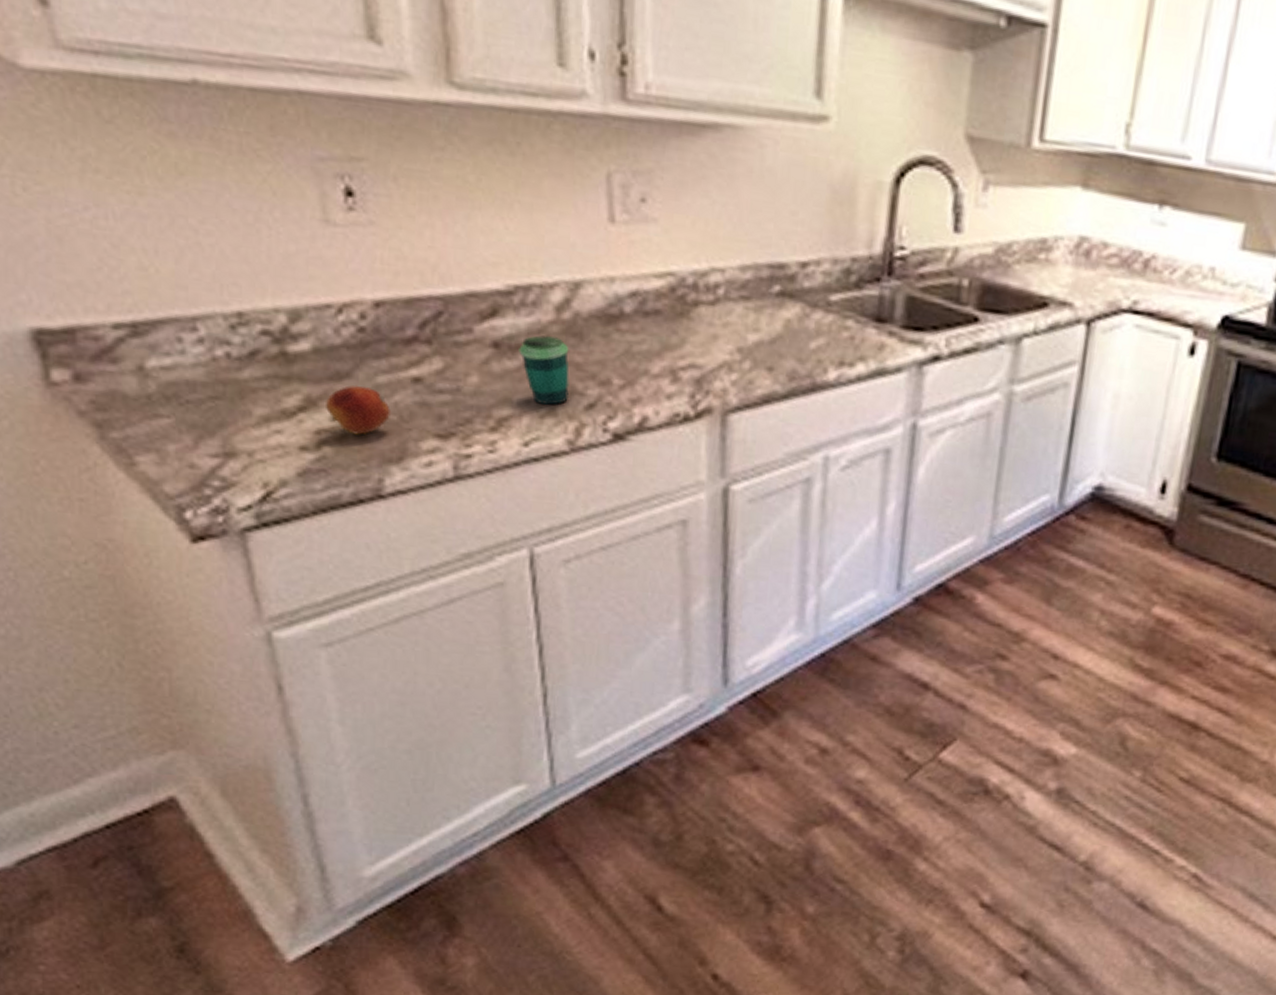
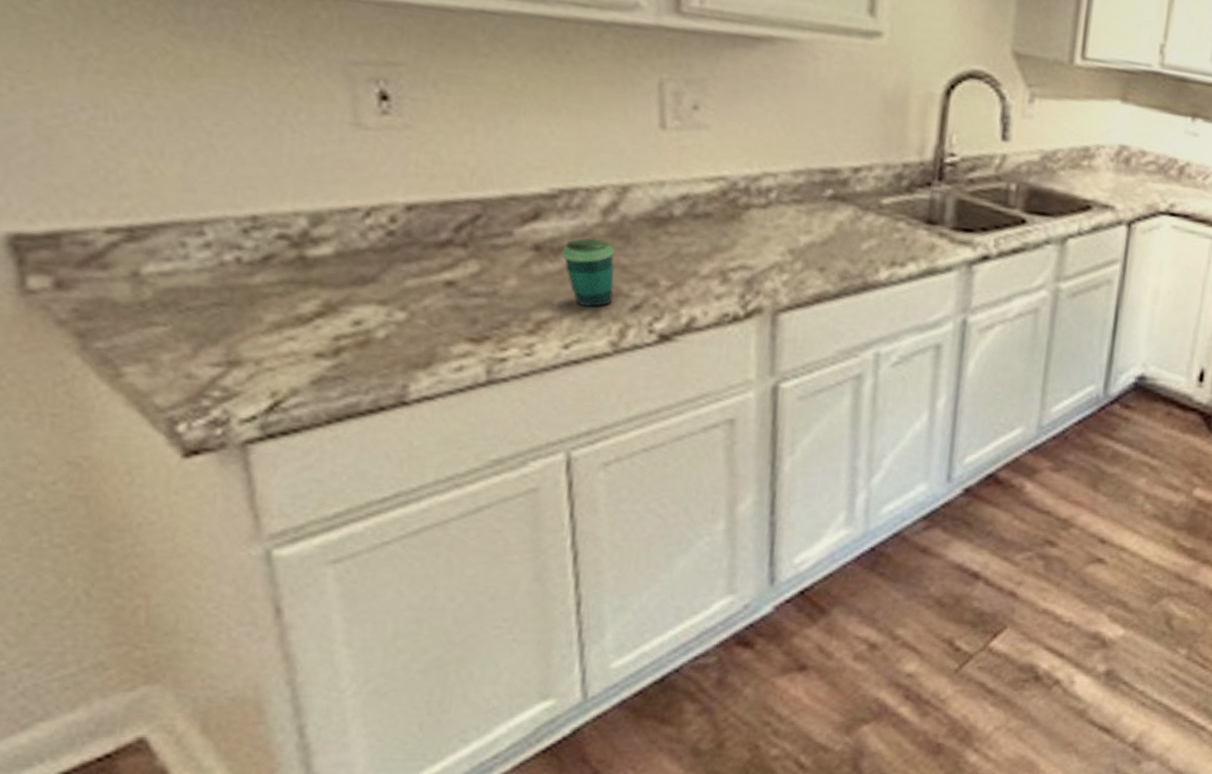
fruit: present [326,385,390,435] -> none [347,289,419,341]

